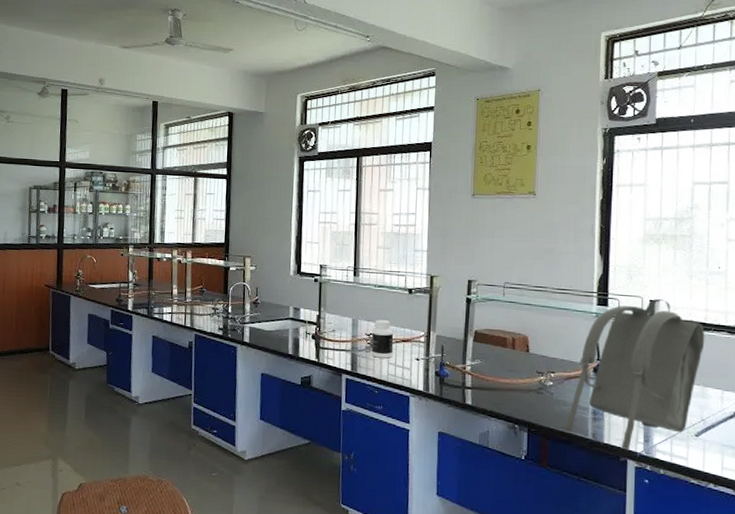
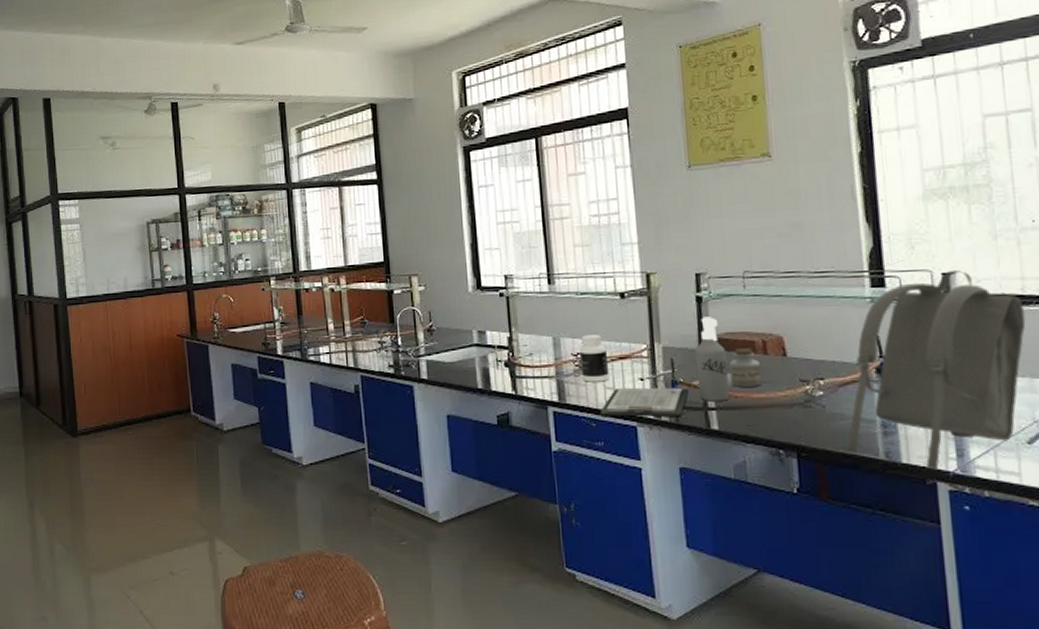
clipboard: none [382,364,452,392] -> present [600,387,689,418]
spray bottle: none [459,315,484,383] -> present [695,316,731,402]
jar: none [485,342,510,374] -> present [728,347,763,387]

